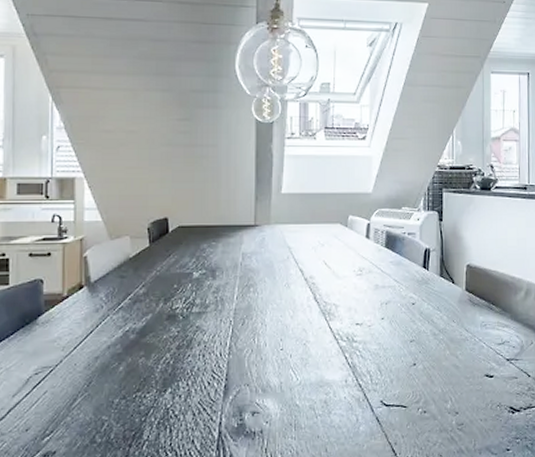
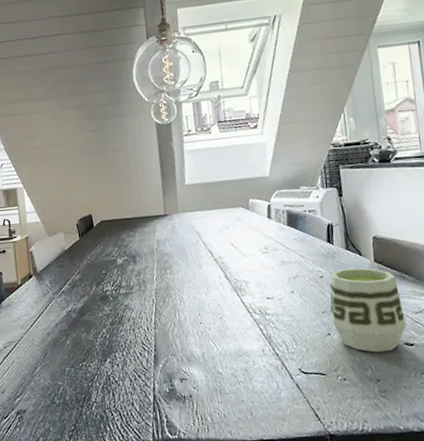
cup: none [418,296,488,384] -> present [330,267,406,353]

